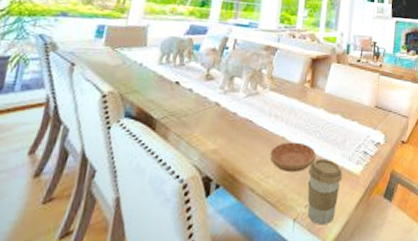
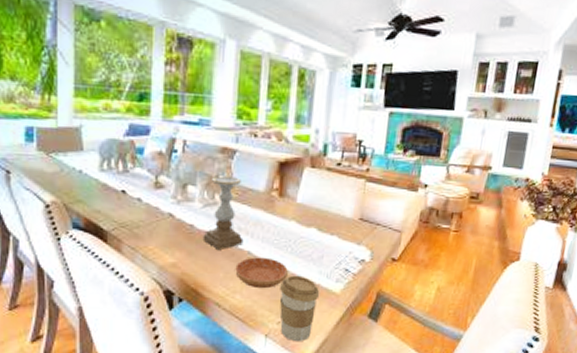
candle holder: none [243,69,280,136] -> present [202,176,244,250]

